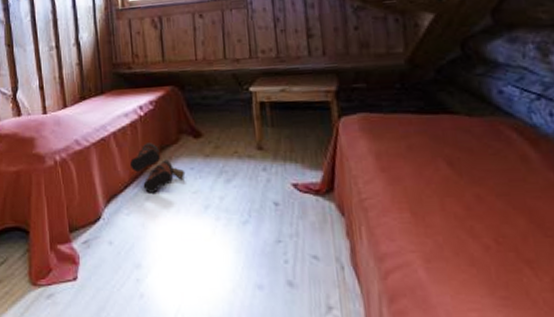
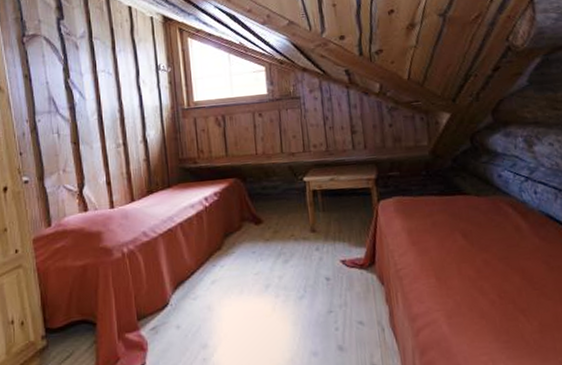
boots: present [130,142,186,193] -> none [196,231,248,278]

